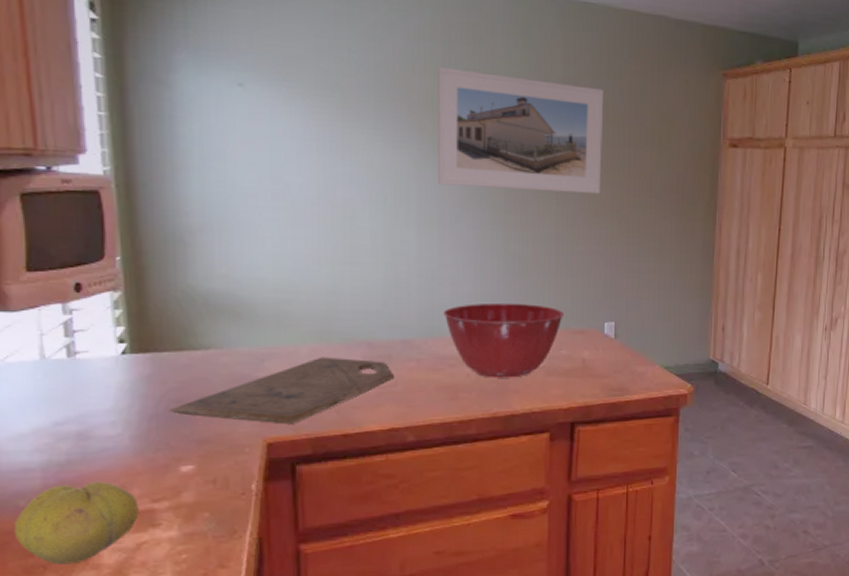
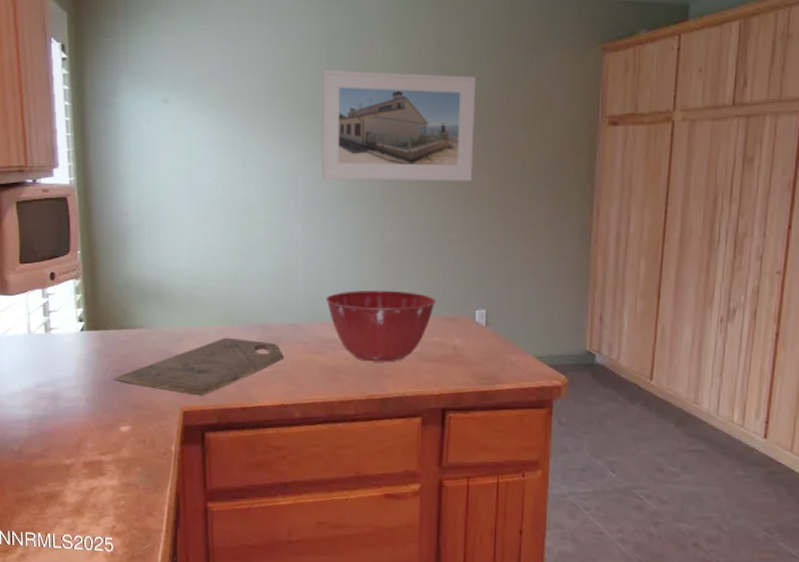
fruit: present [13,480,139,565] -> none [10,433,92,500]

